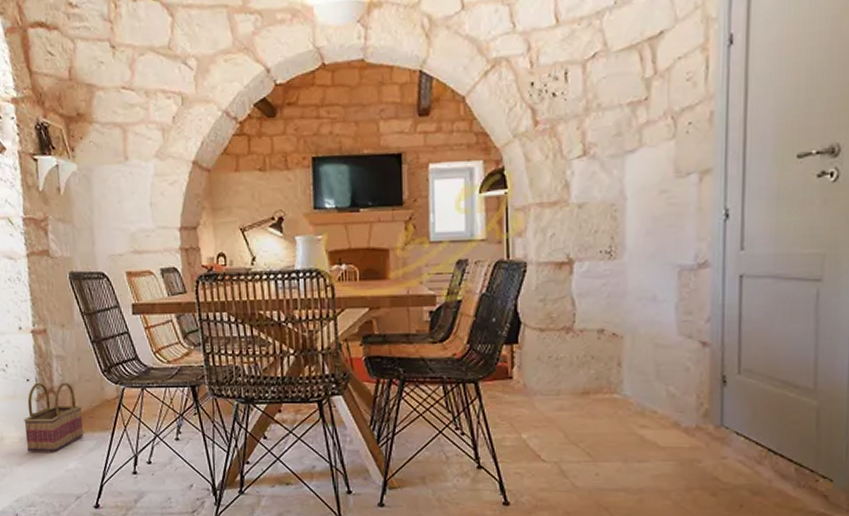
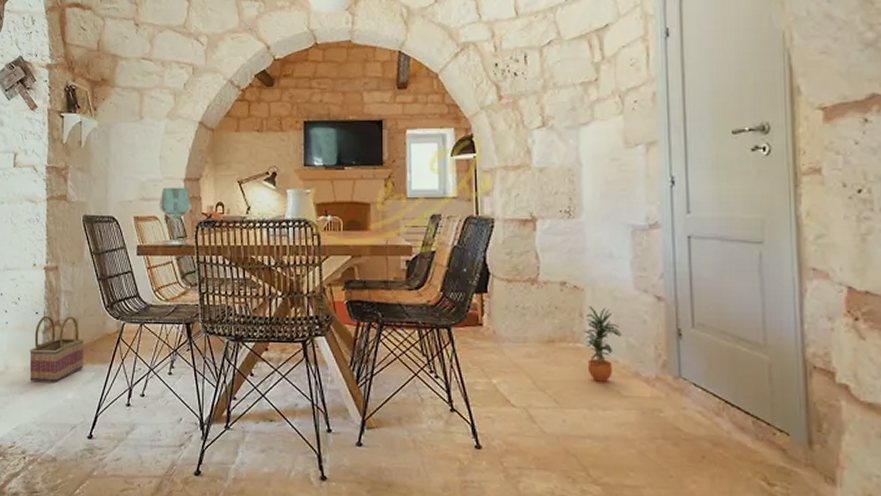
wine glass: none [153,237,190,303] -> present [158,187,191,246]
potted plant: none [622,354,662,433] -> present [585,306,622,382]

